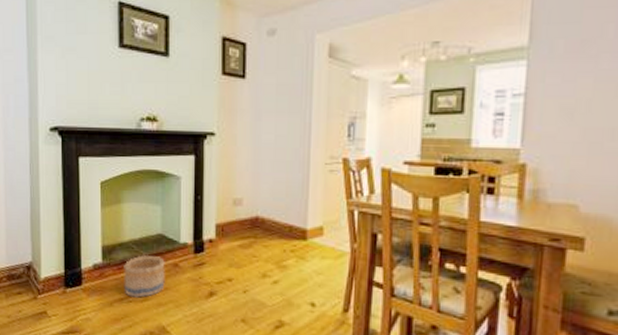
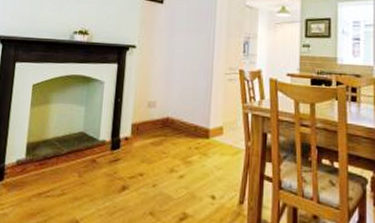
basket: present [124,254,165,298] -> none [43,151,84,192]

